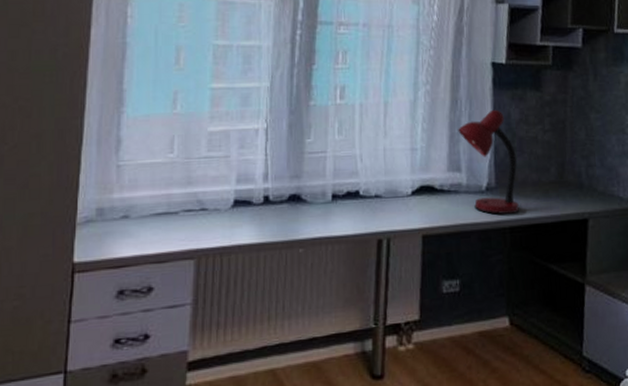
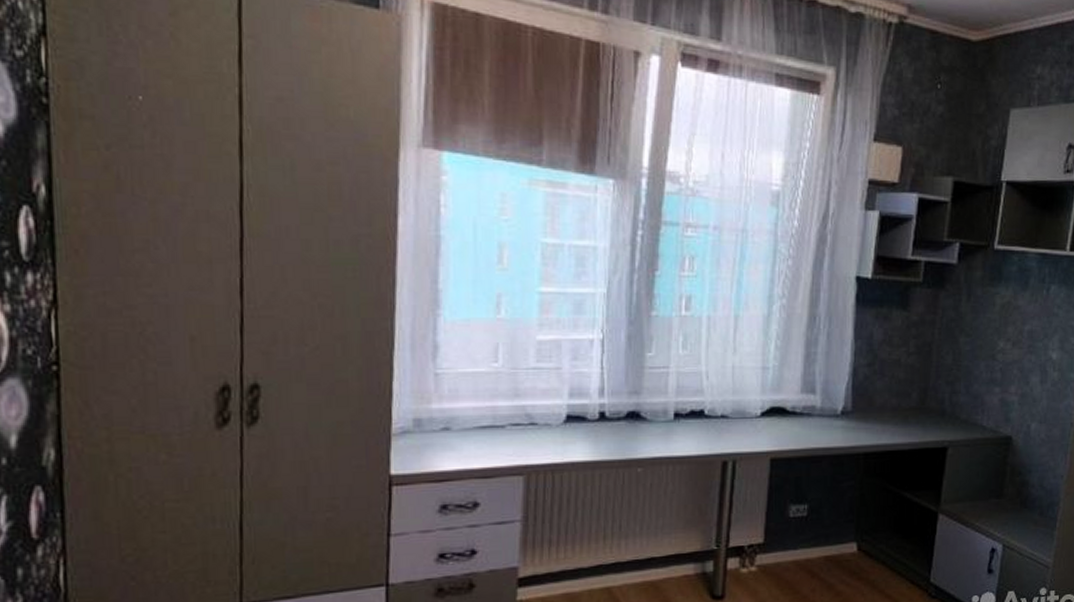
desk lamp: present [458,109,520,215] -> none [815,328,876,440]

